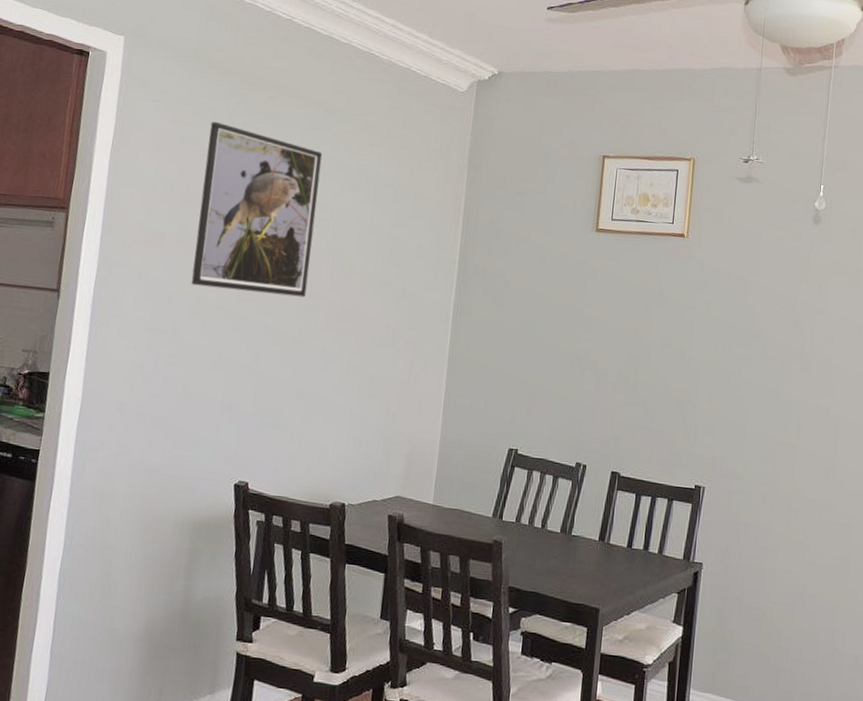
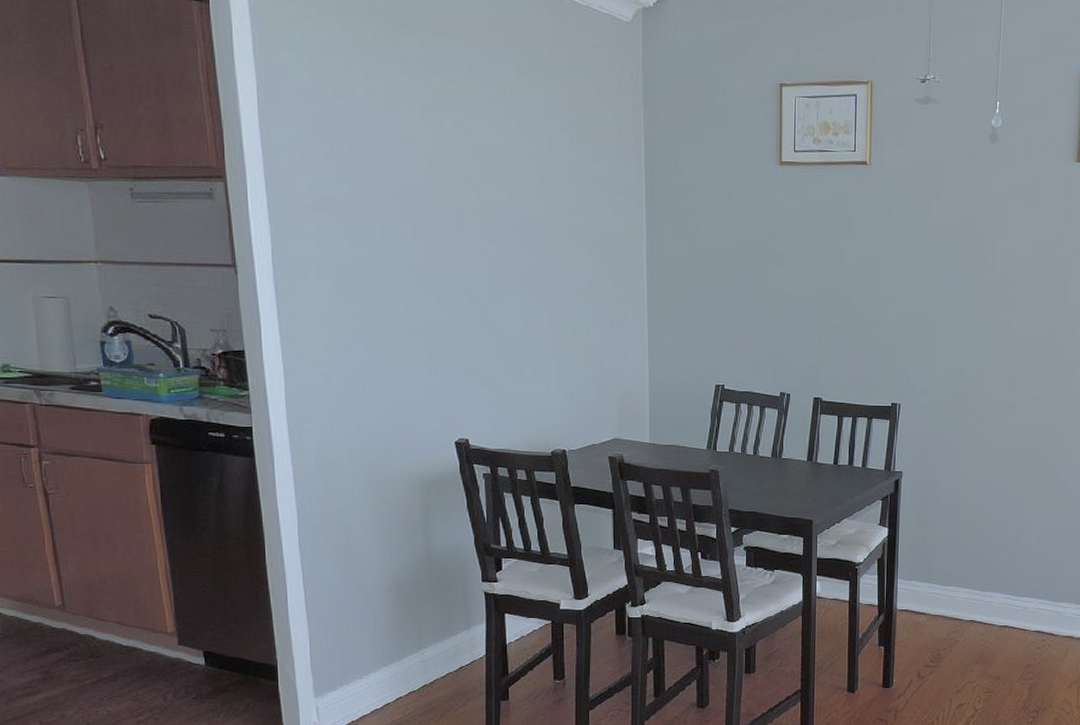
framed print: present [191,122,323,298] -> none [362,71,495,254]

